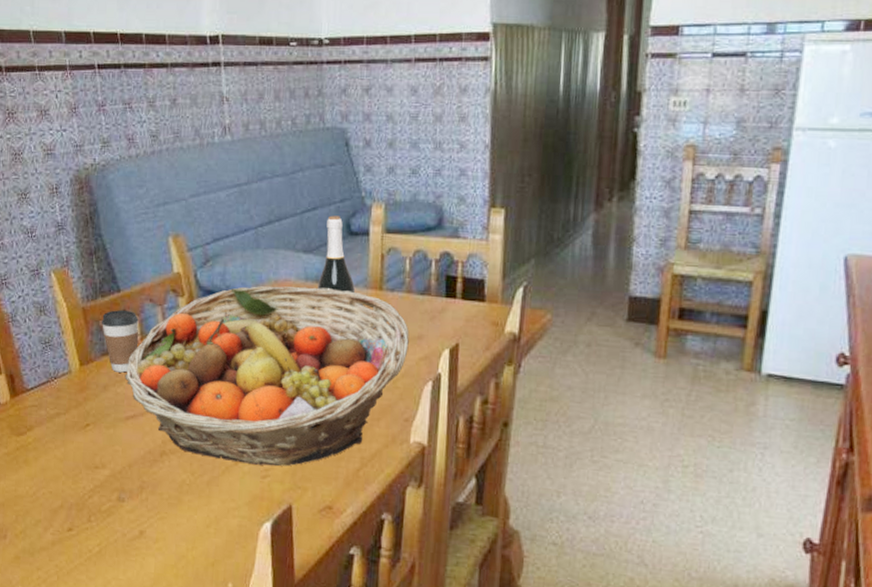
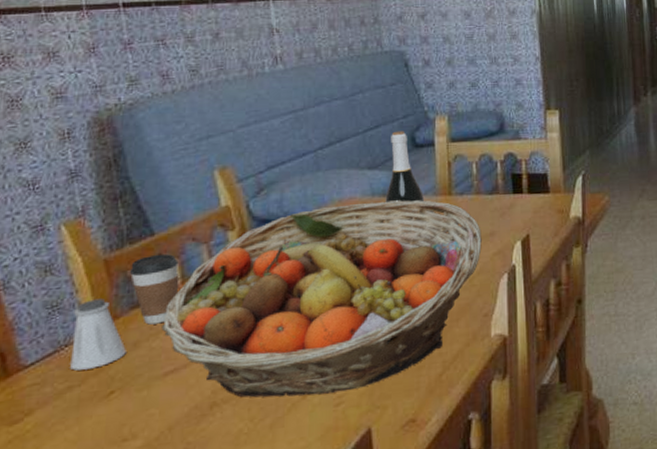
saltshaker: none [58,341,98,402] -> present [70,298,126,371]

